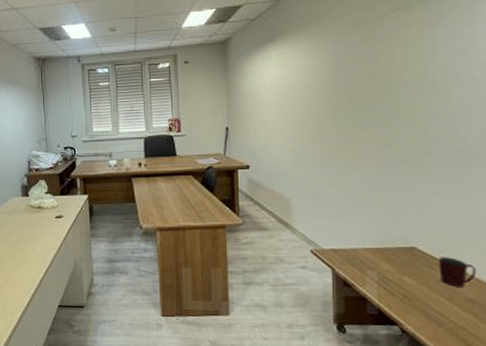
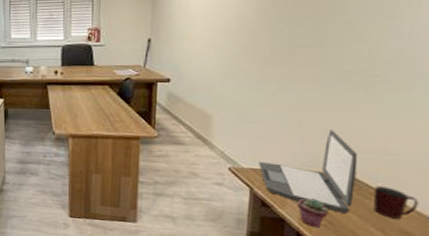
laptop: none [337,206,423,286] -> present [259,130,358,213]
potted succulent: none [375,274,403,304] -> present [297,198,329,229]

